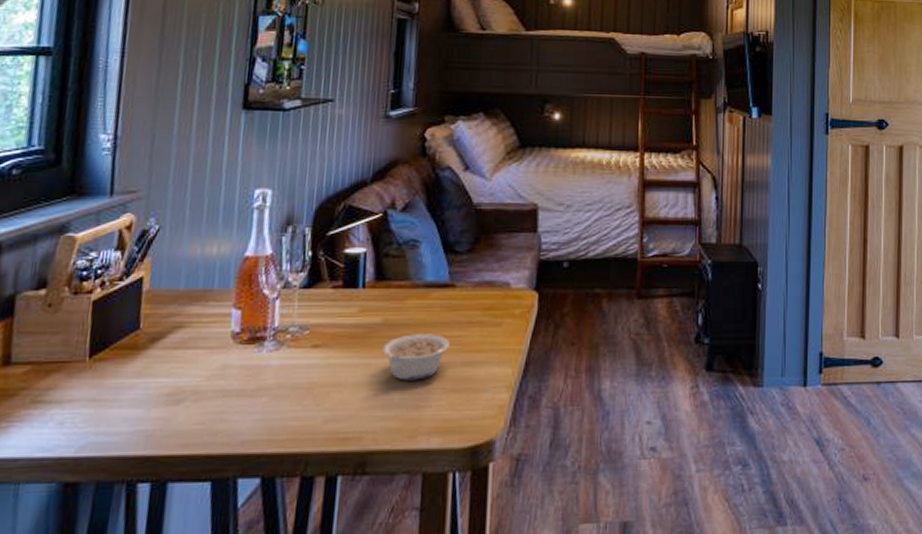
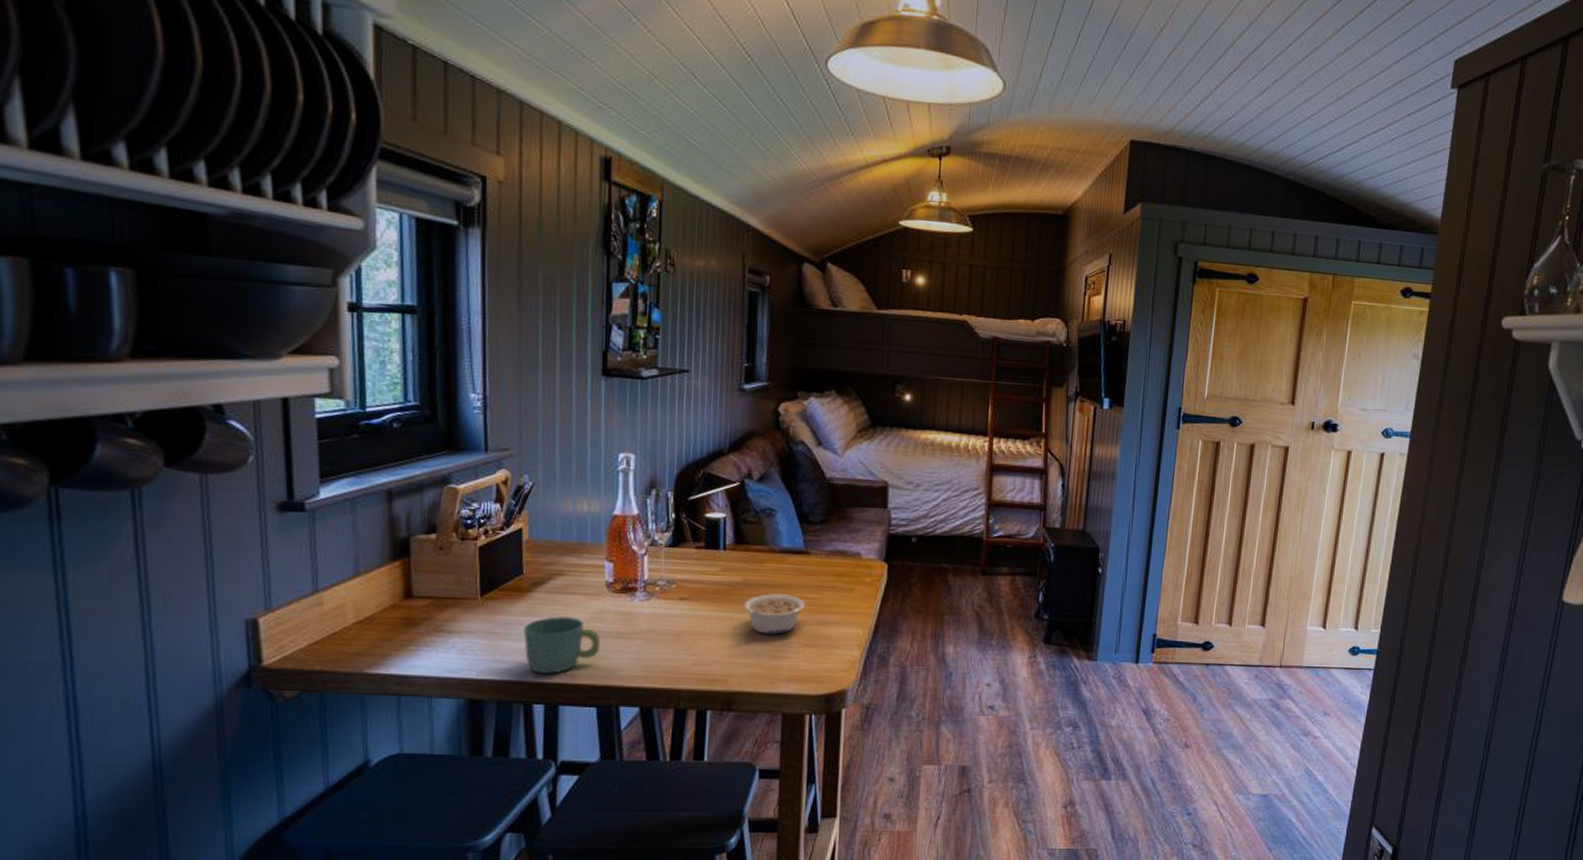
mug: none [133,374,222,445] -> present [523,616,601,674]

